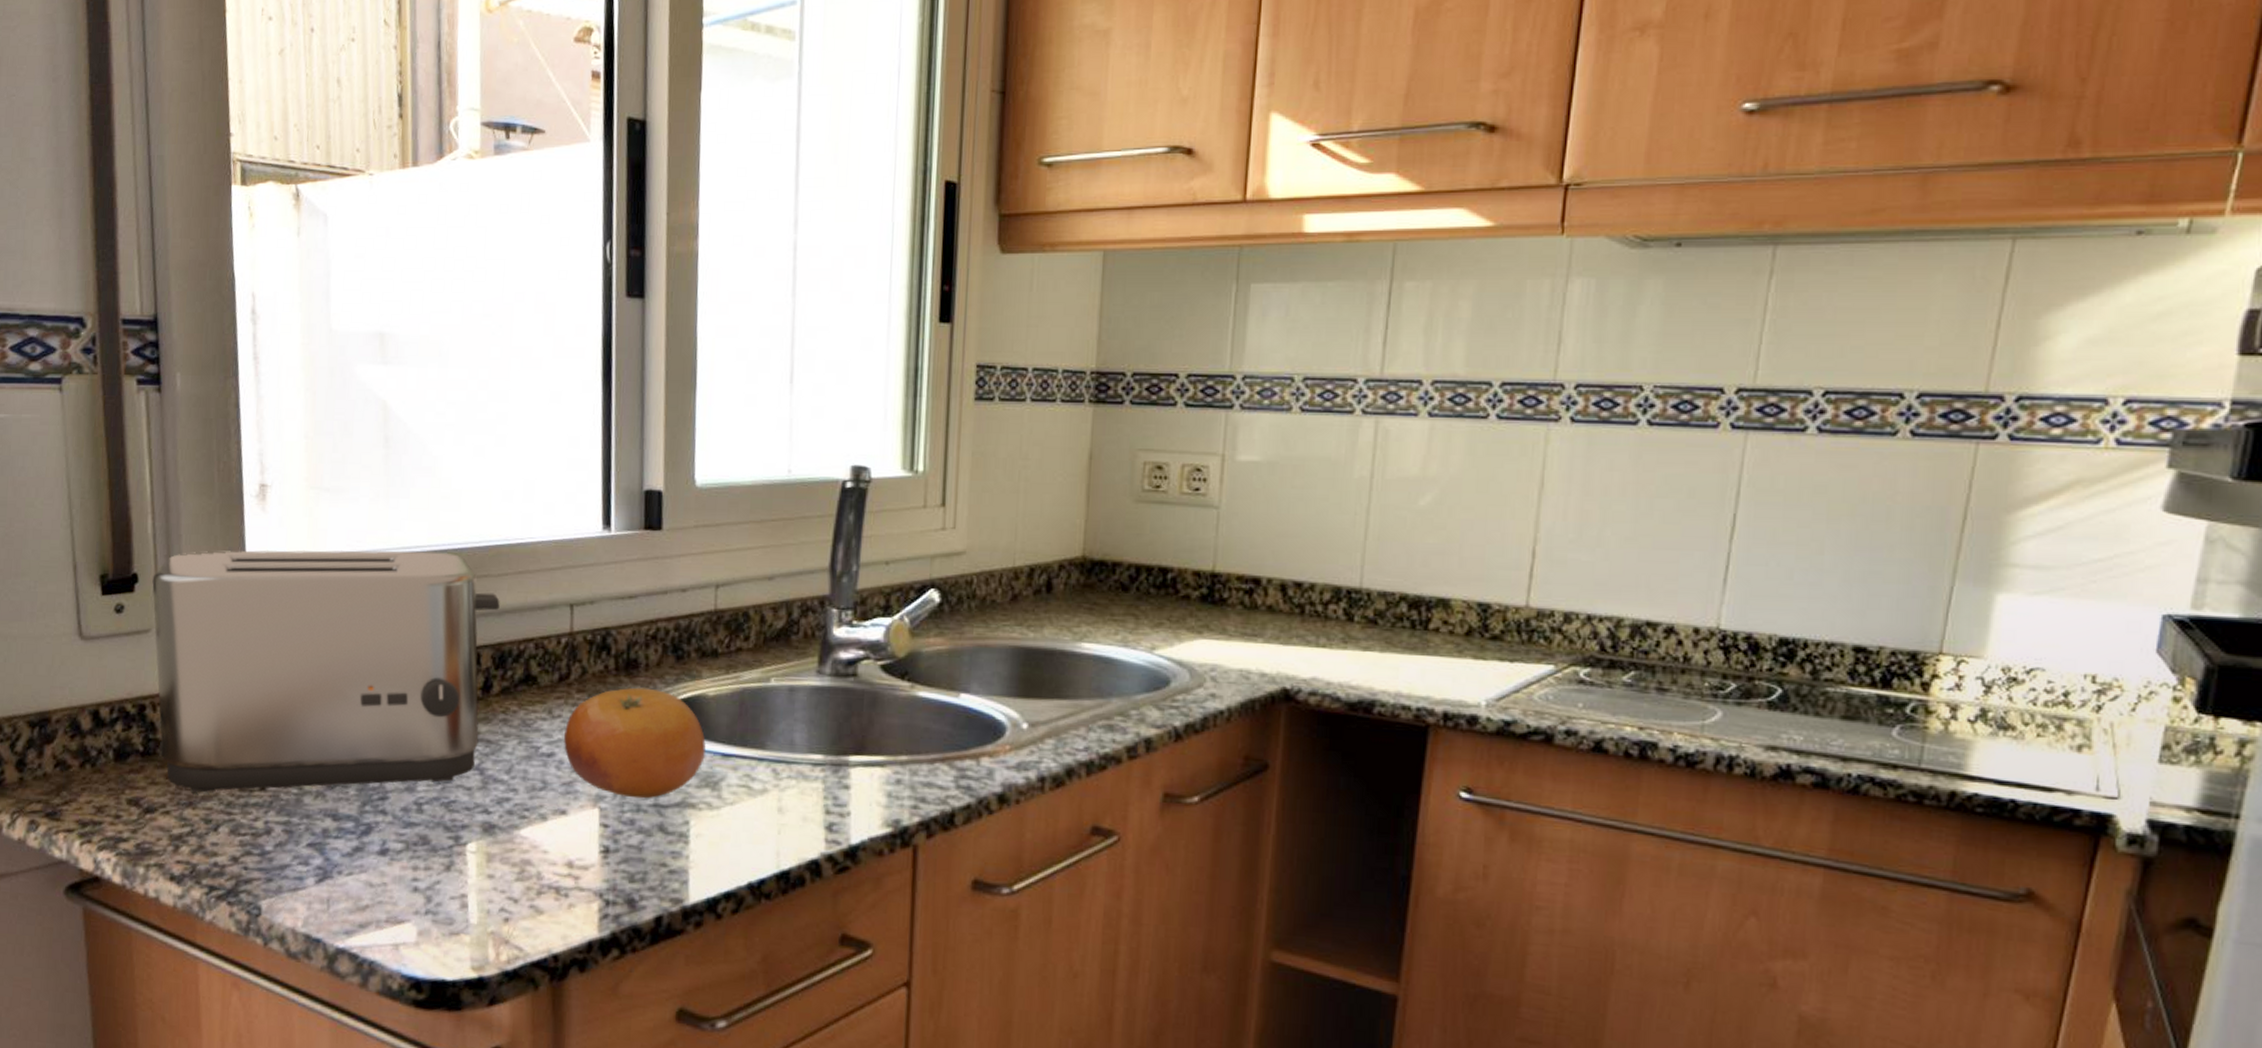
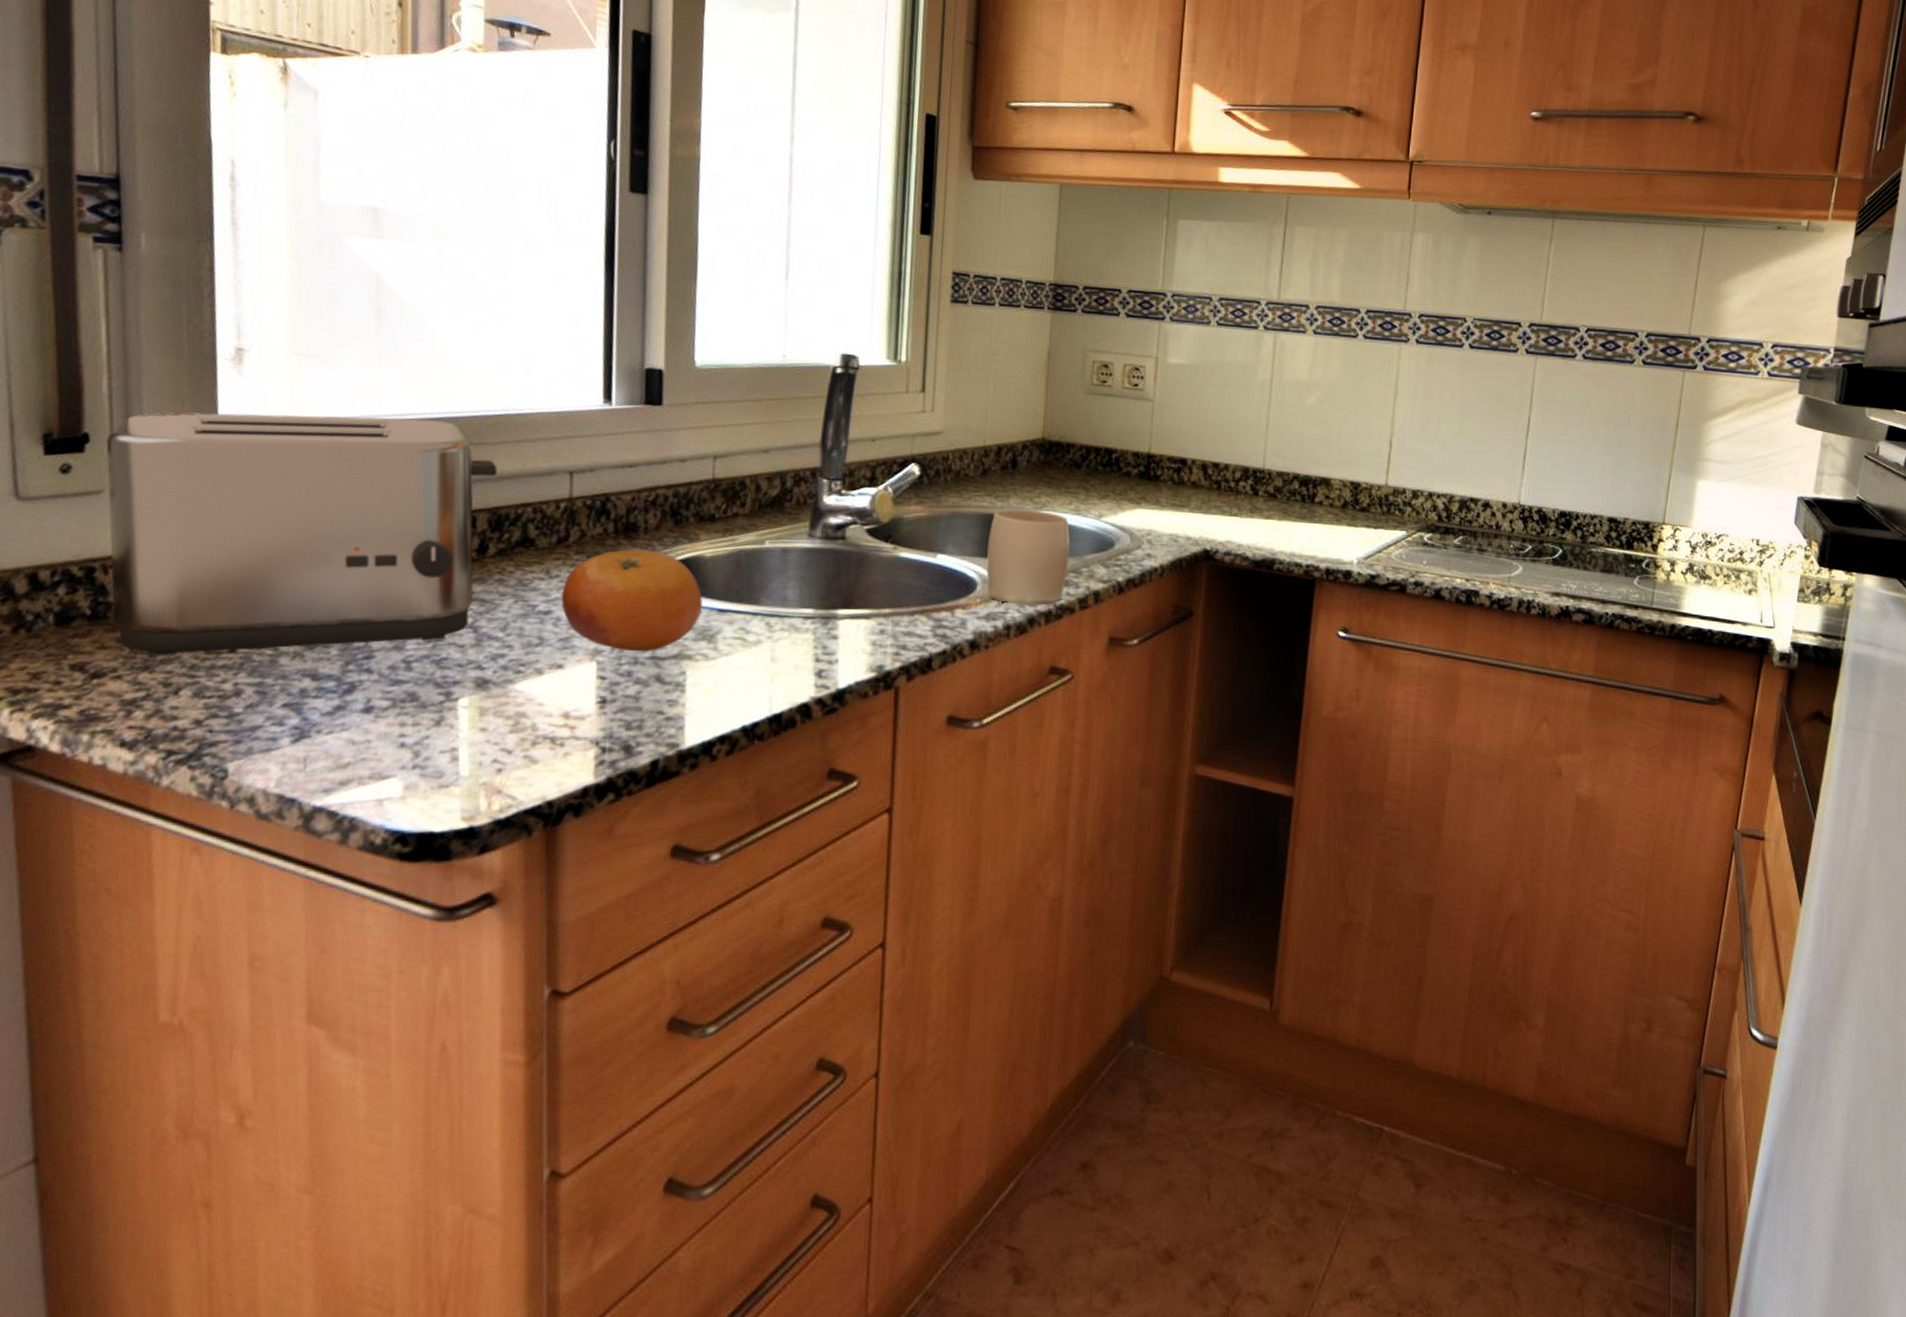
mug: none [1017,640,1116,755] -> present [986,508,1070,606]

